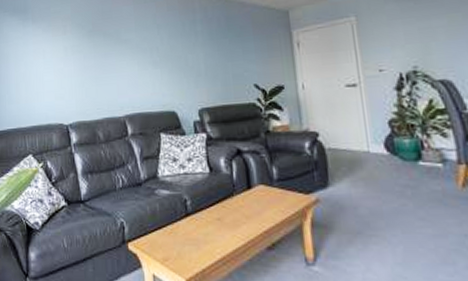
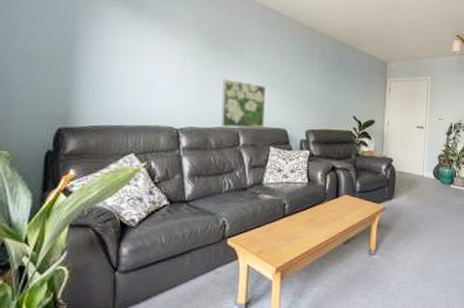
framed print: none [103,65,152,118] -> present [220,79,266,129]

